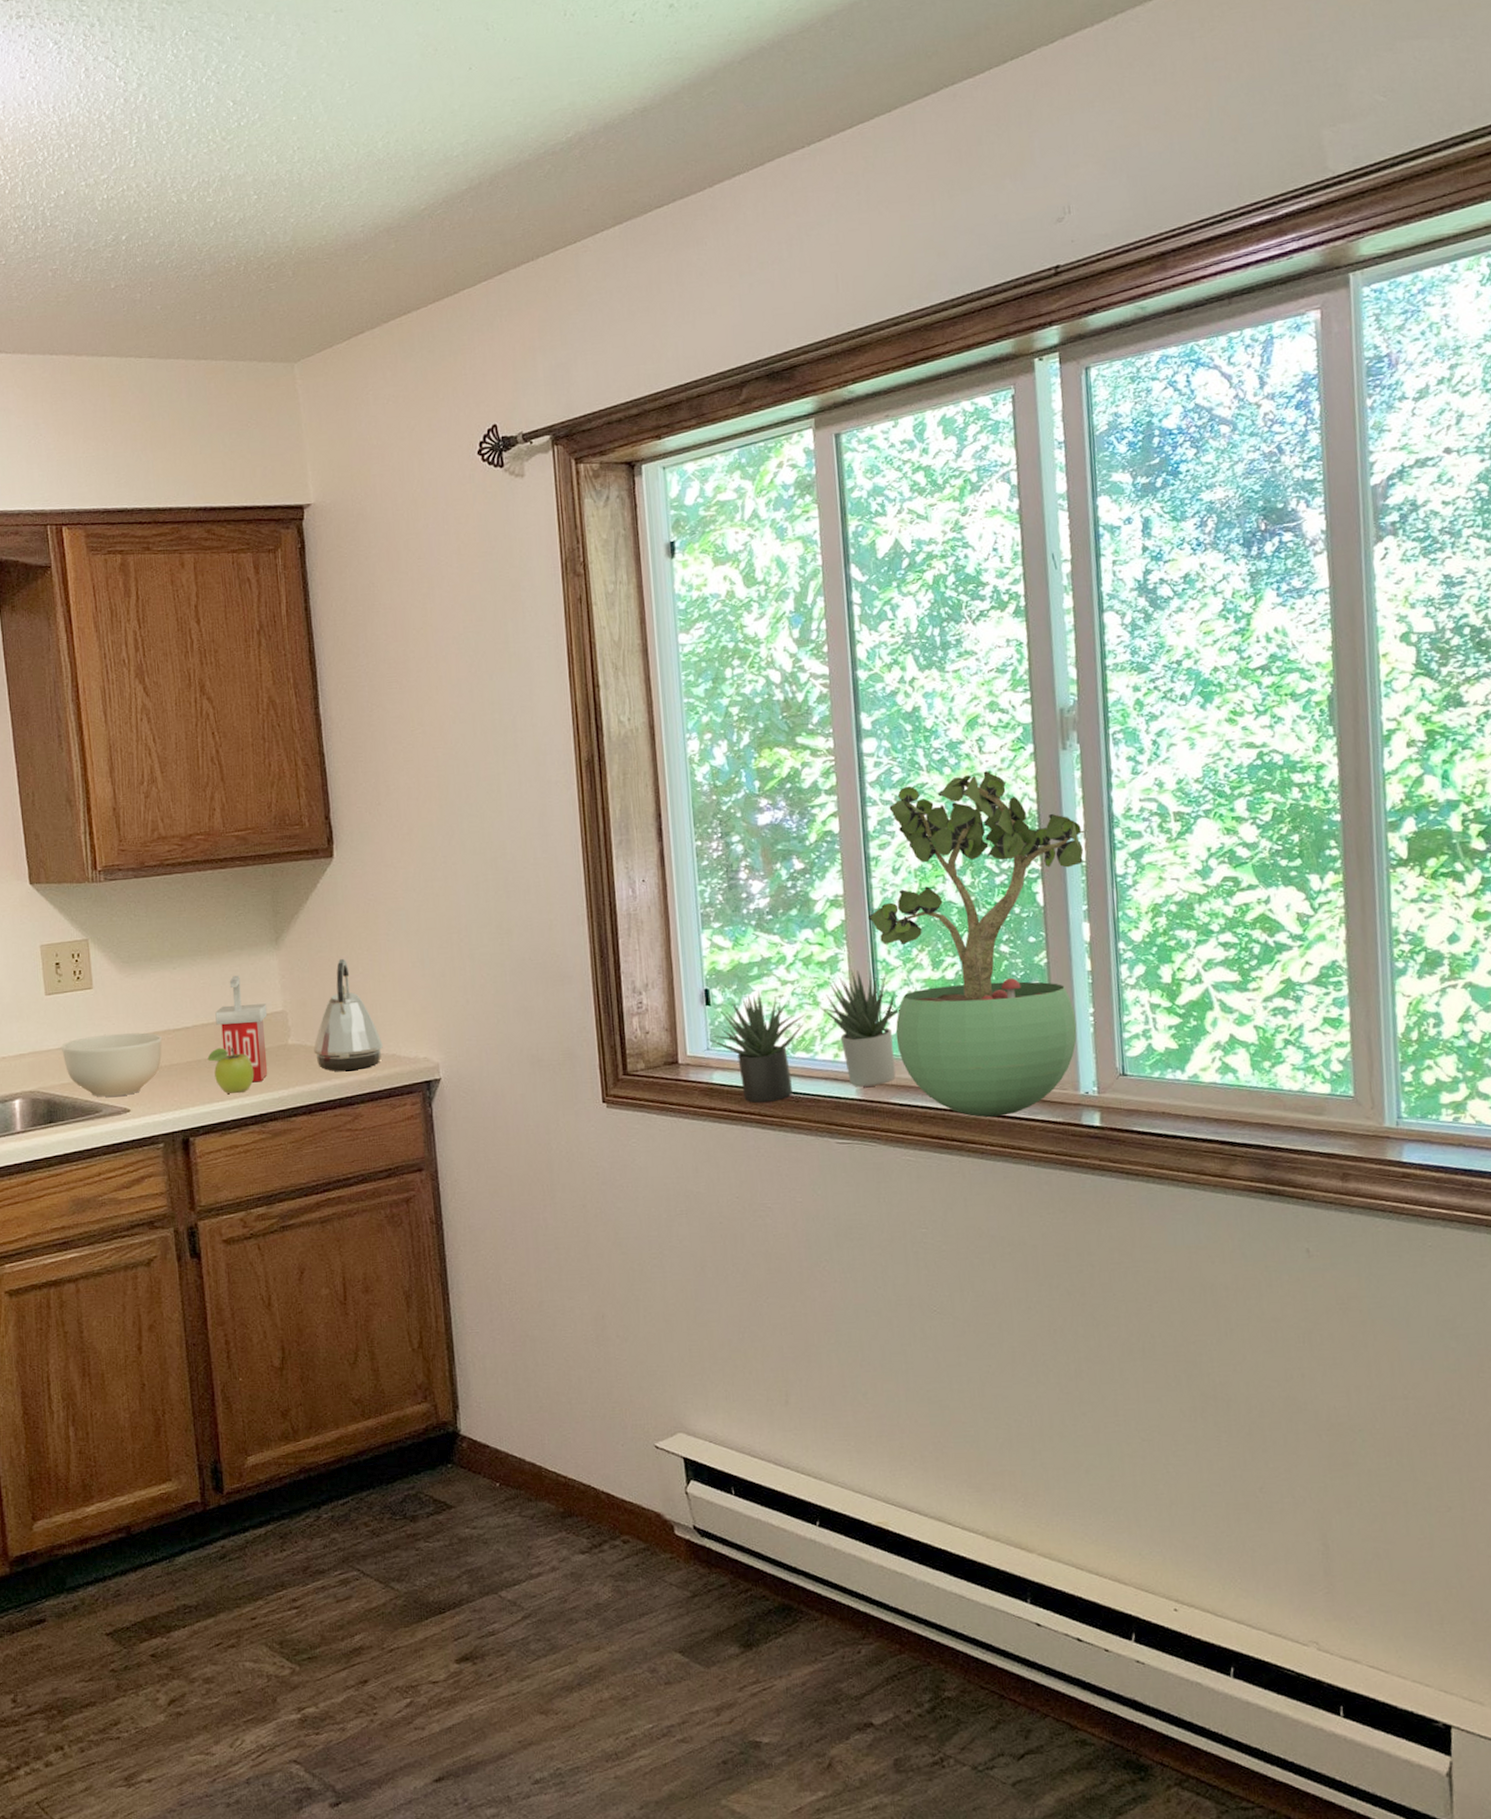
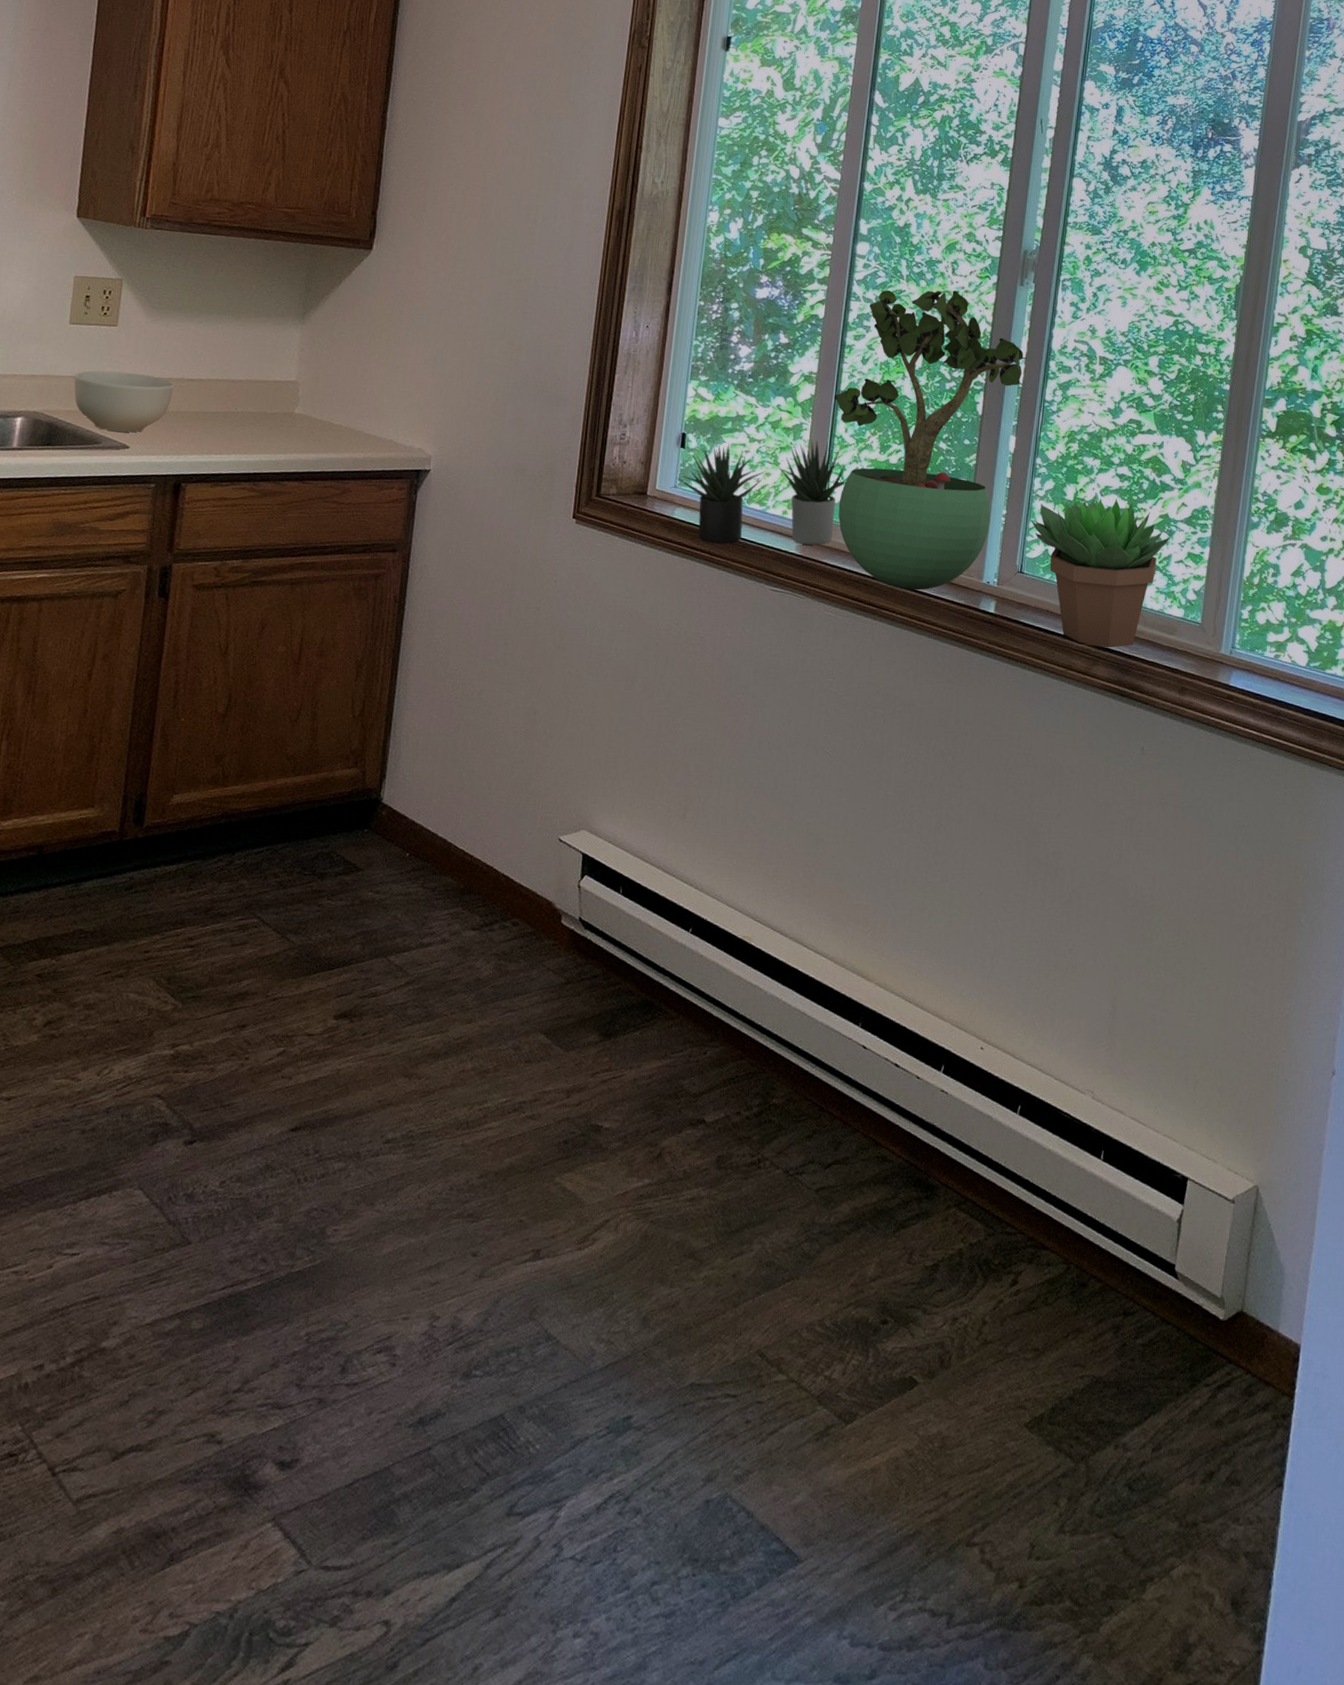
fruit: present [207,1047,255,1095] -> none [214,404,257,451]
soap dispenser: present [215,975,268,1081] -> none [229,340,282,442]
kettle: present [314,958,383,1072] -> none [317,343,383,449]
succulent plant: none [1124,972,1300,1145] -> present [1031,499,1172,648]

